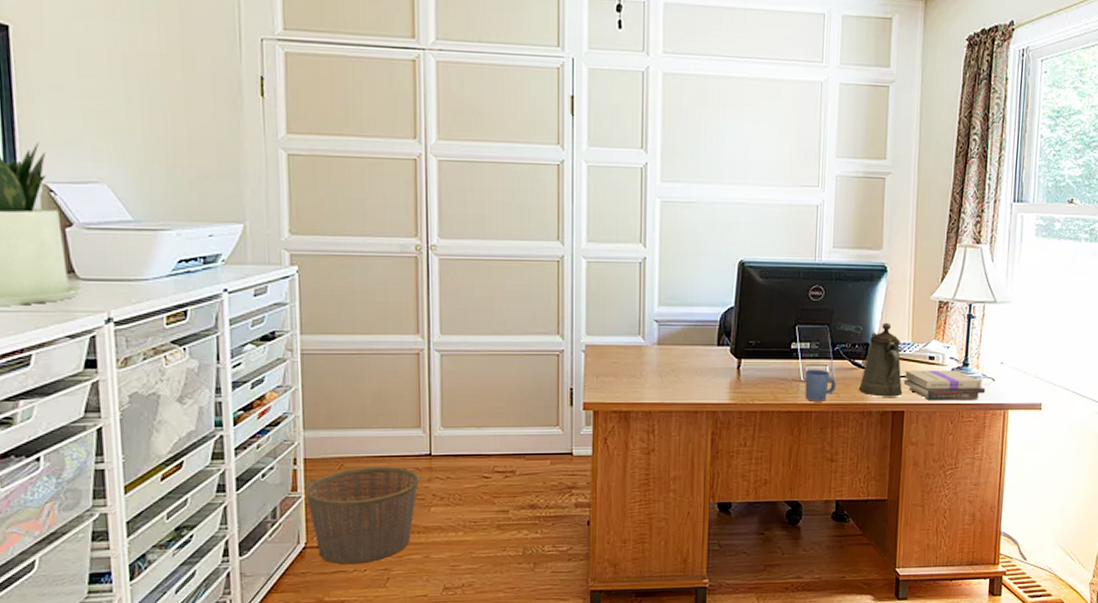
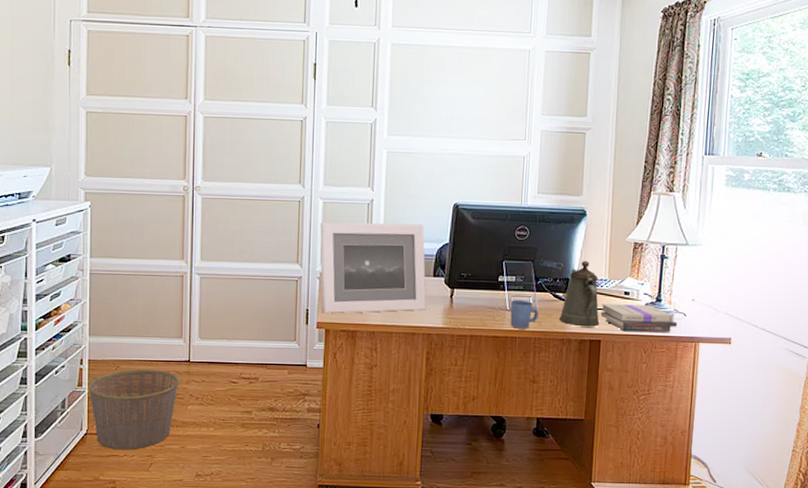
picture frame: none [584,284,711,393] -> present [320,221,427,314]

